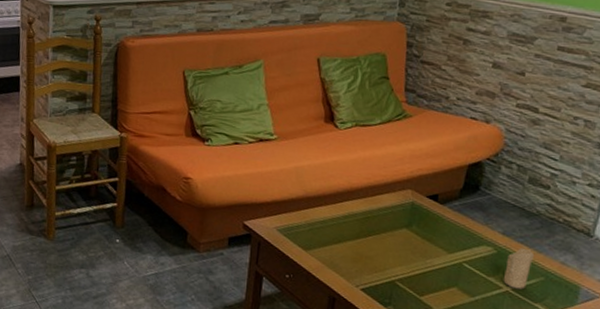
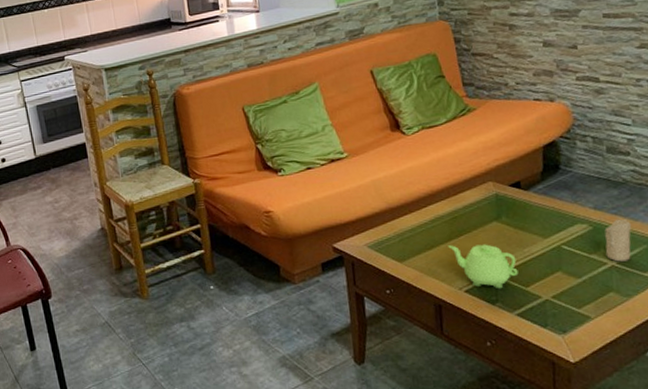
teapot: none [354,243,417,294] -> present [448,244,519,289]

